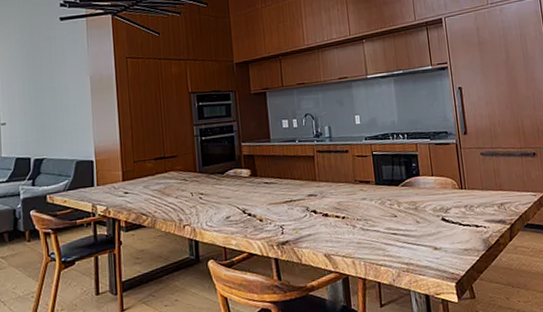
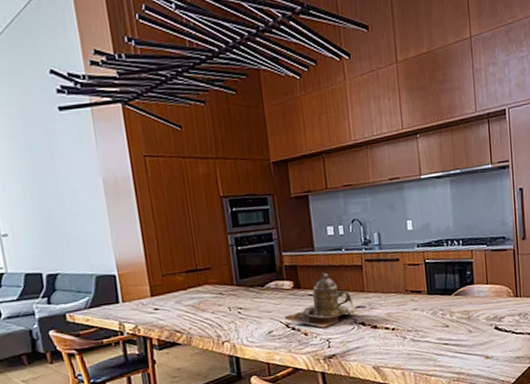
teapot: none [241,162,308,215] -> present [284,272,356,328]

